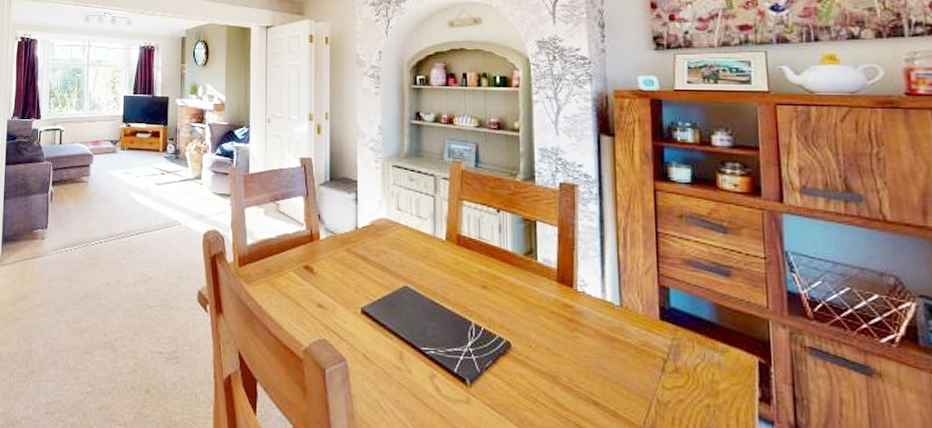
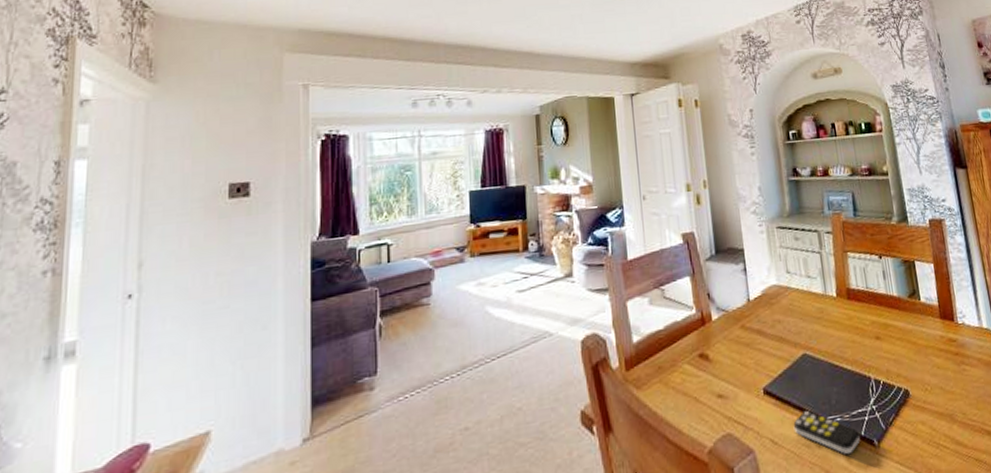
remote control: none [386,337,452,386] -> present [793,411,860,455]

